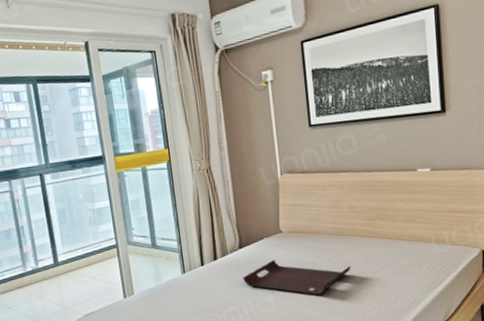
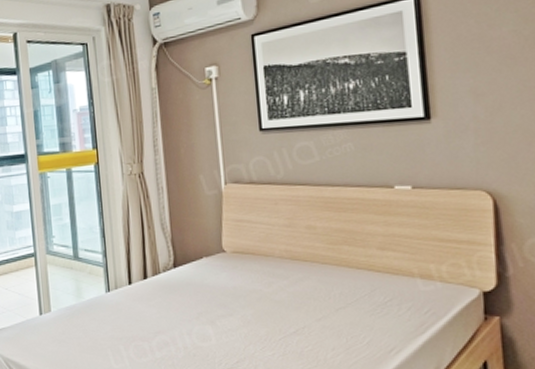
serving tray: present [243,260,351,296] -> none [177,284,310,331]

